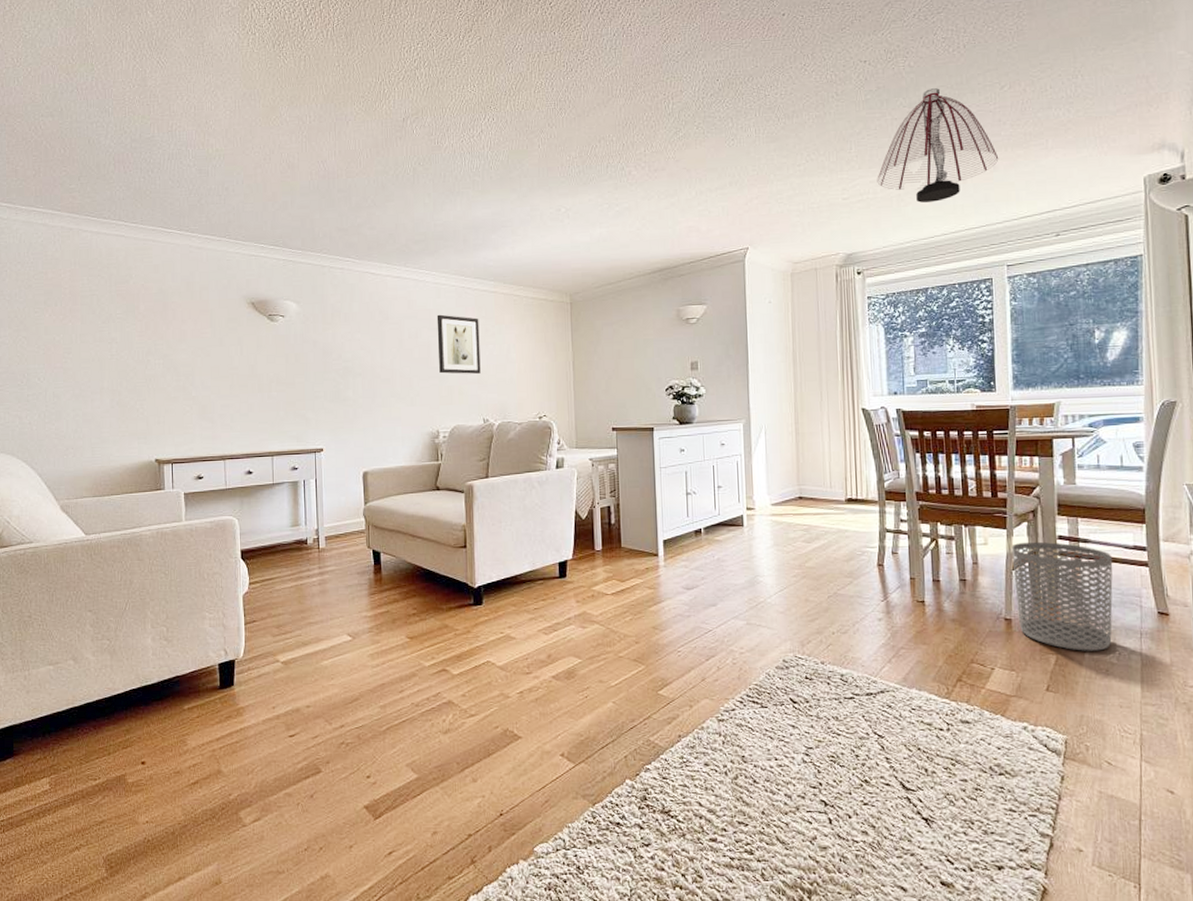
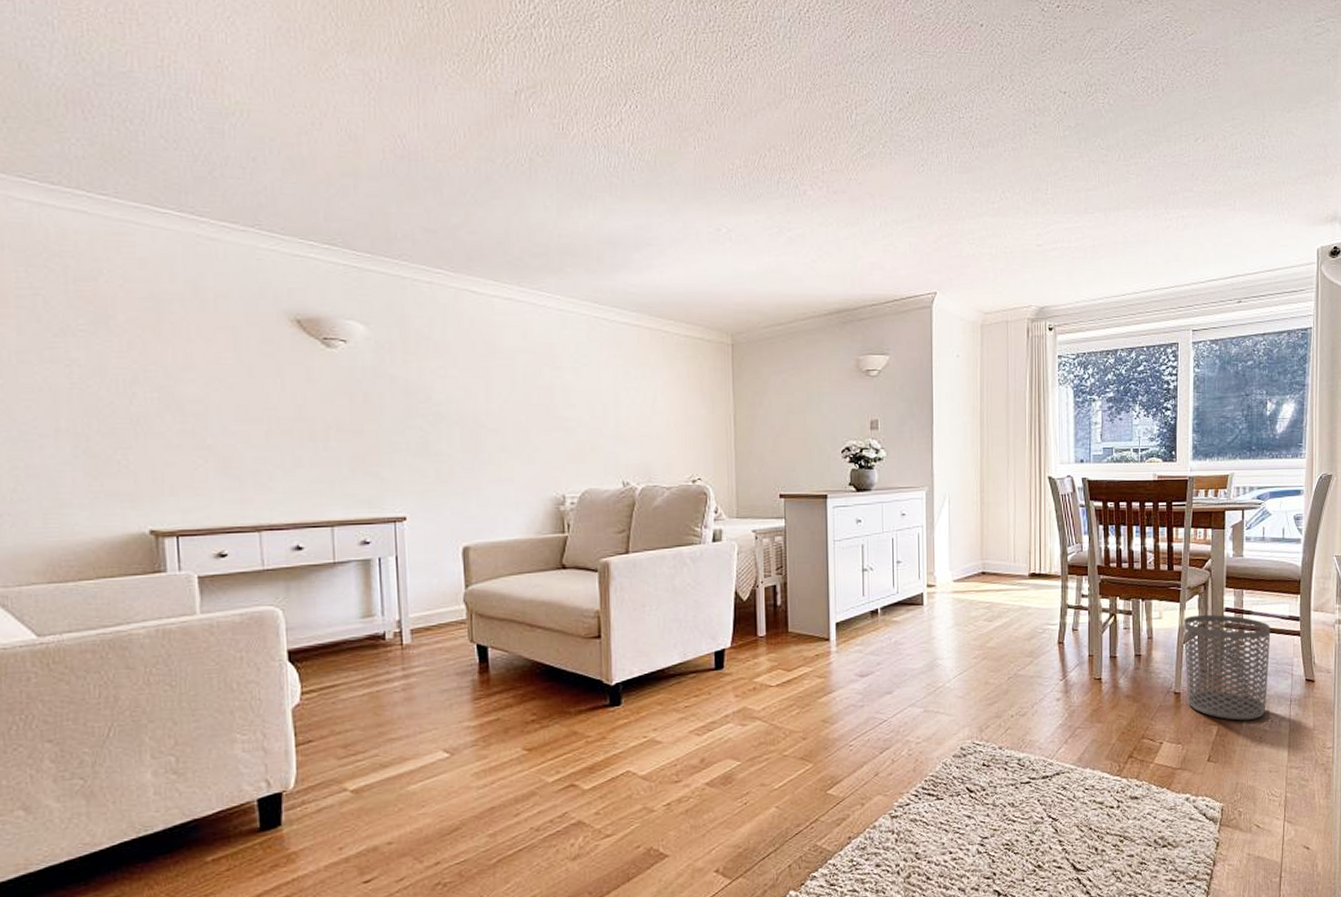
wall art: present [437,314,481,374] -> none [562,350,619,426]
pendant lamp: present [877,88,999,203] -> none [1072,132,1190,257]

